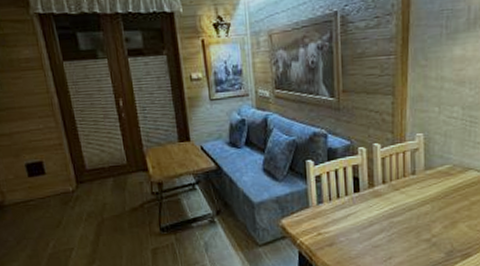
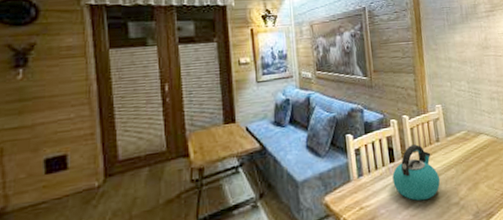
kettle: none [356,176,412,234] -> present [392,144,441,201]

